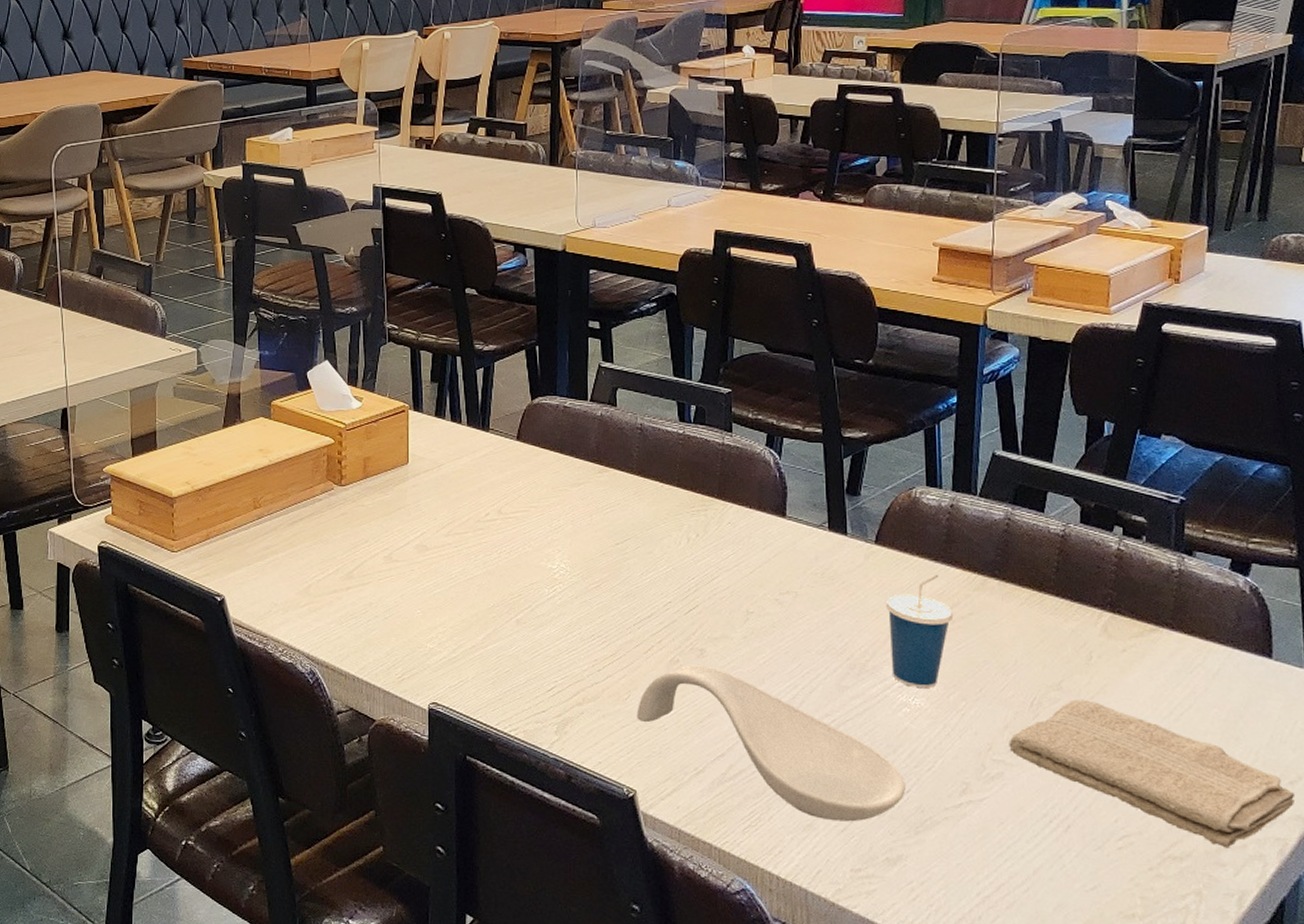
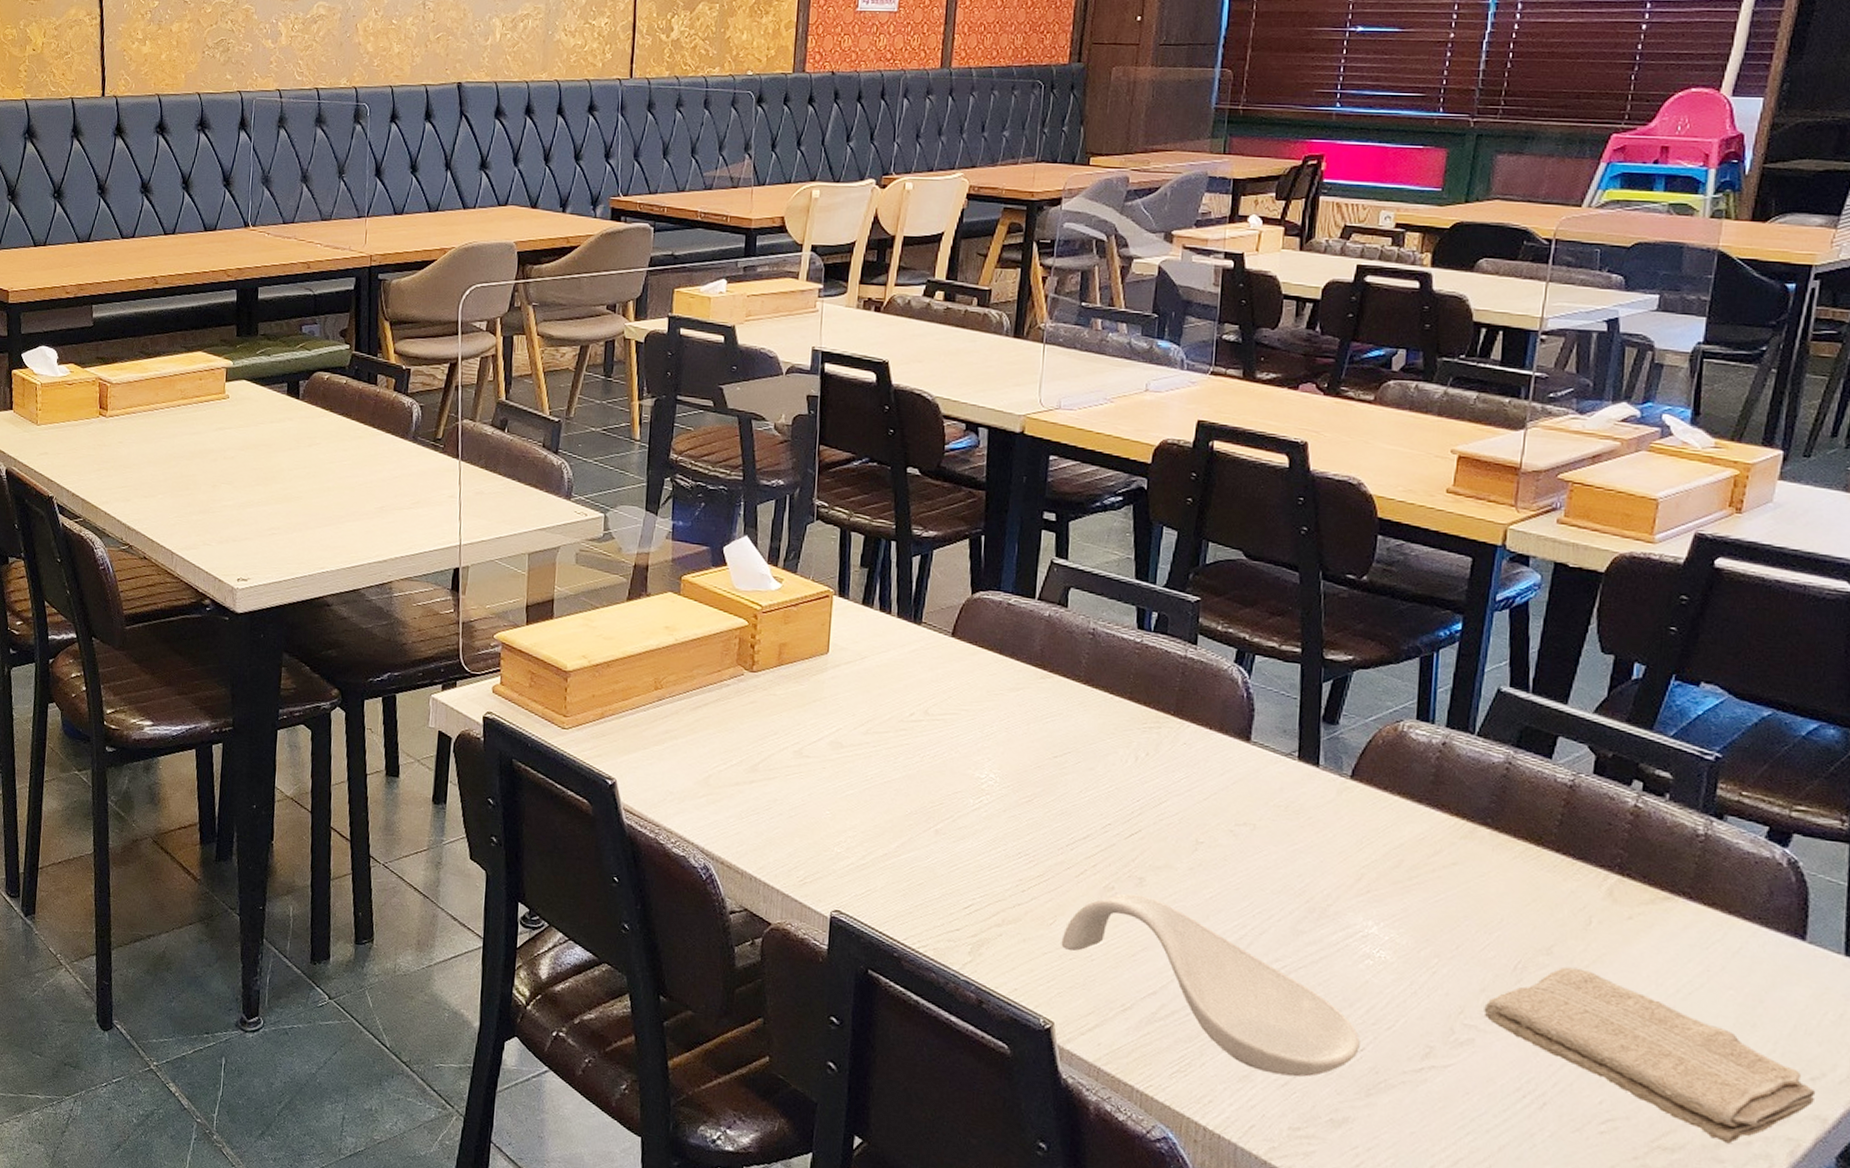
cup: present [885,574,954,688] -> none [1356,817,1434,940]

